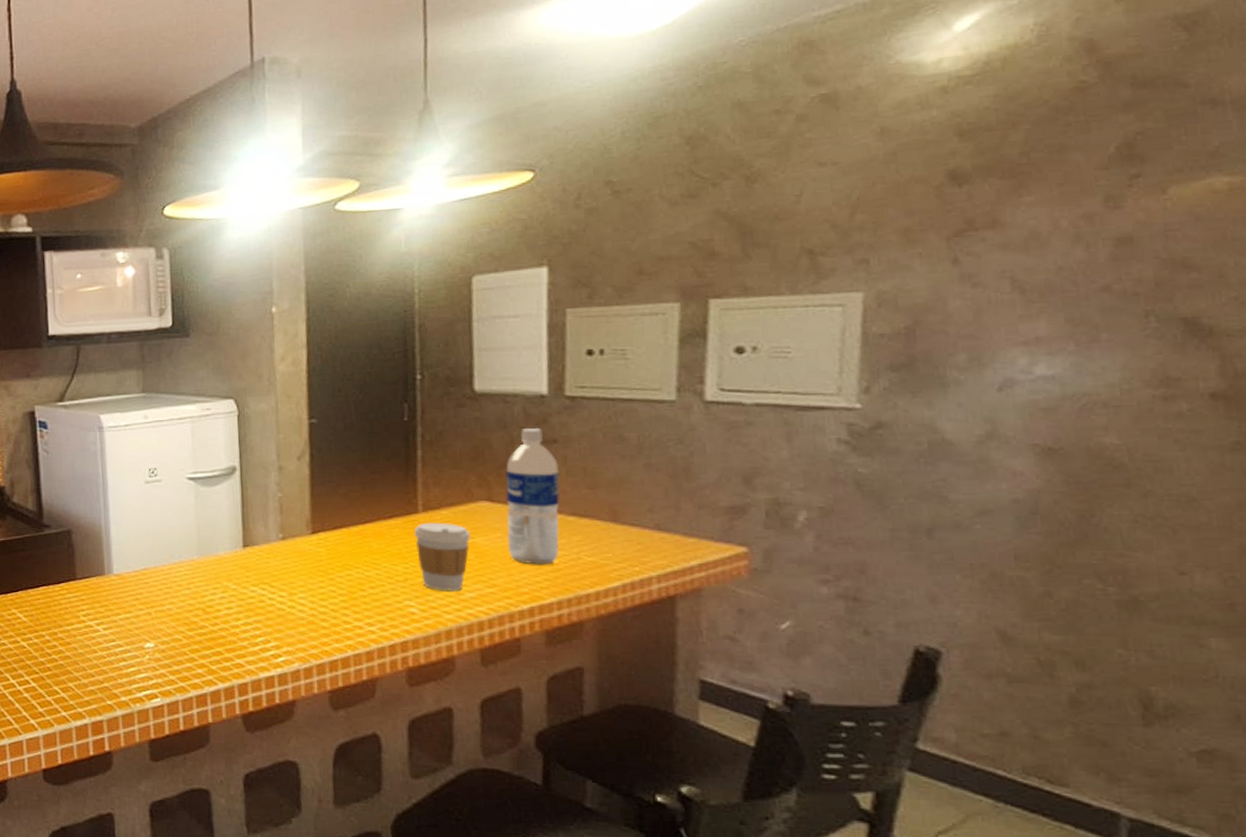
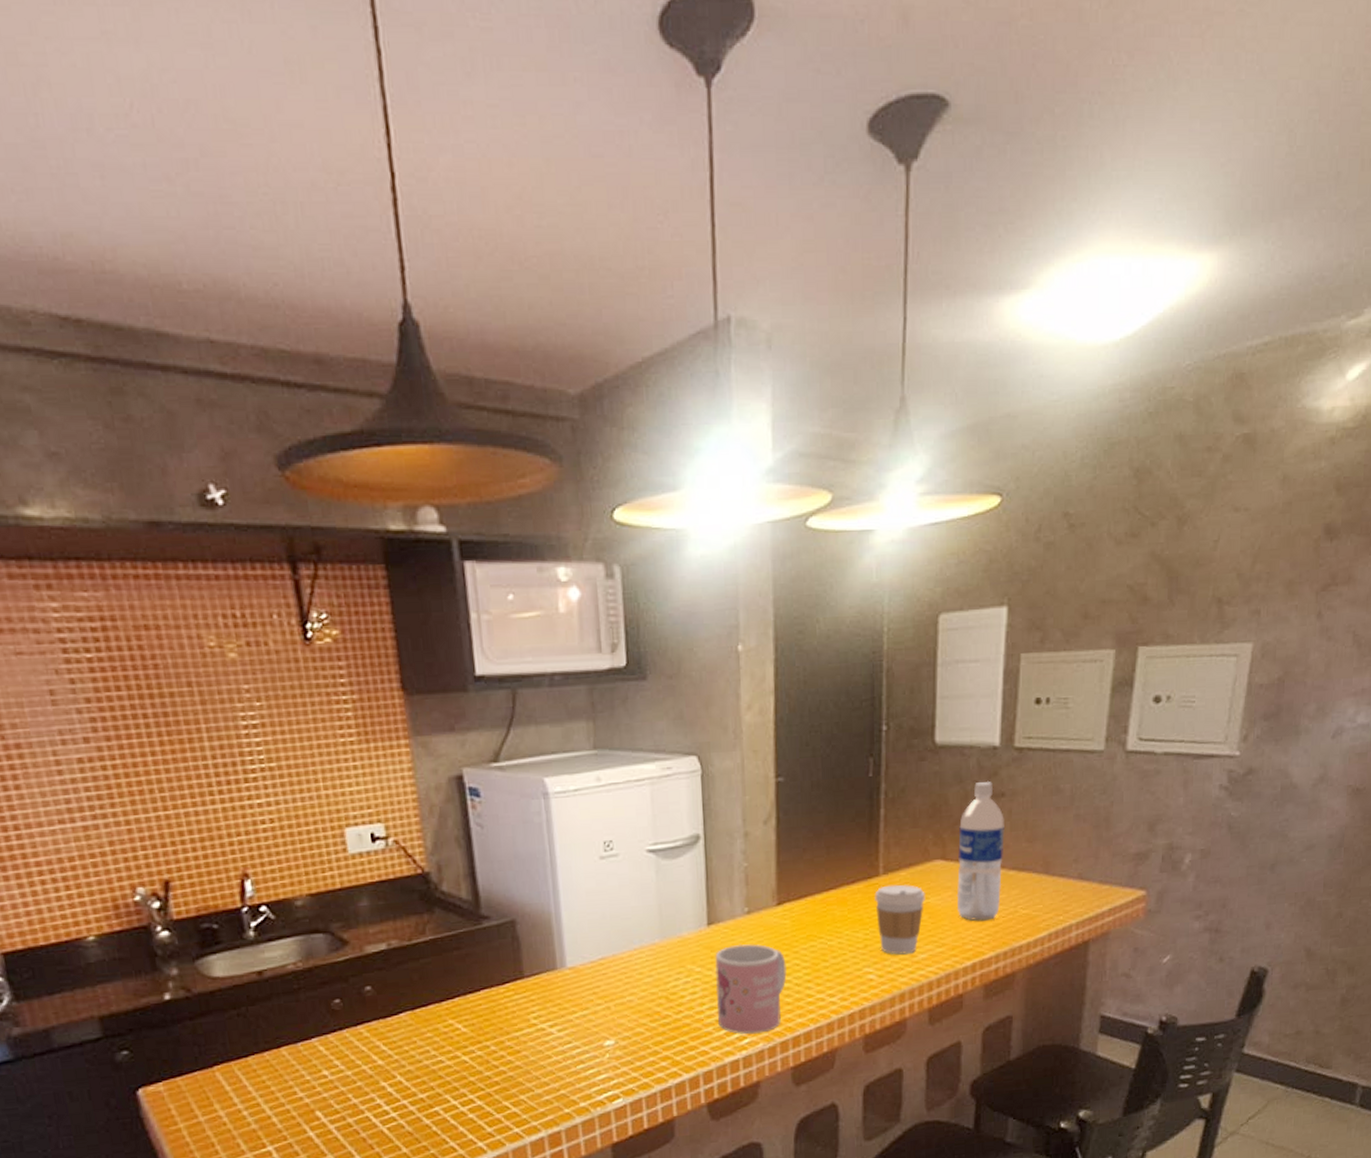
mug: none [250,566,323,654] -> present [715,943,787,1035]

